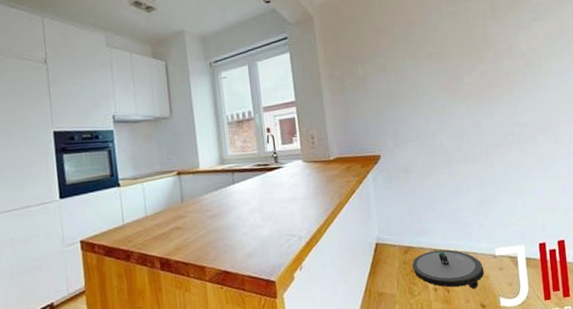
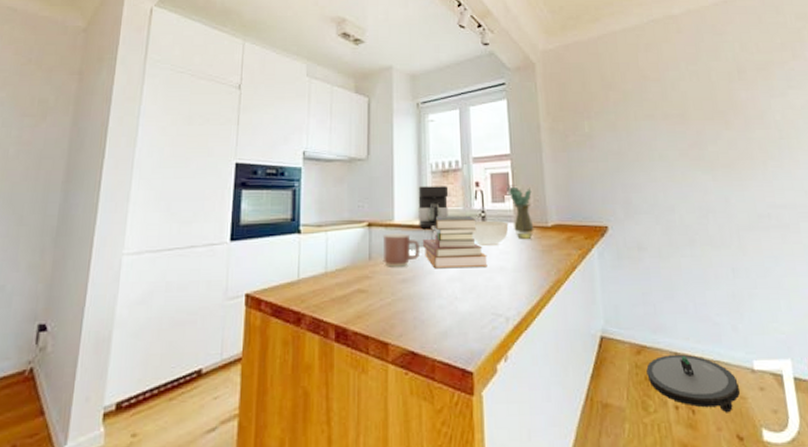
mug: none [191,177,224,207] -> present [382,233,419,267]
coffee maker: none [217,134,246,172] -> present [418,186,449,229]
books: none [225,157,282,204] -> present [422,215,488,269]
bowl: none [266,159,297,182] -> present [471,220,509,247]
vase: none [293,127,319,173] -> present [506,184,534,240]

